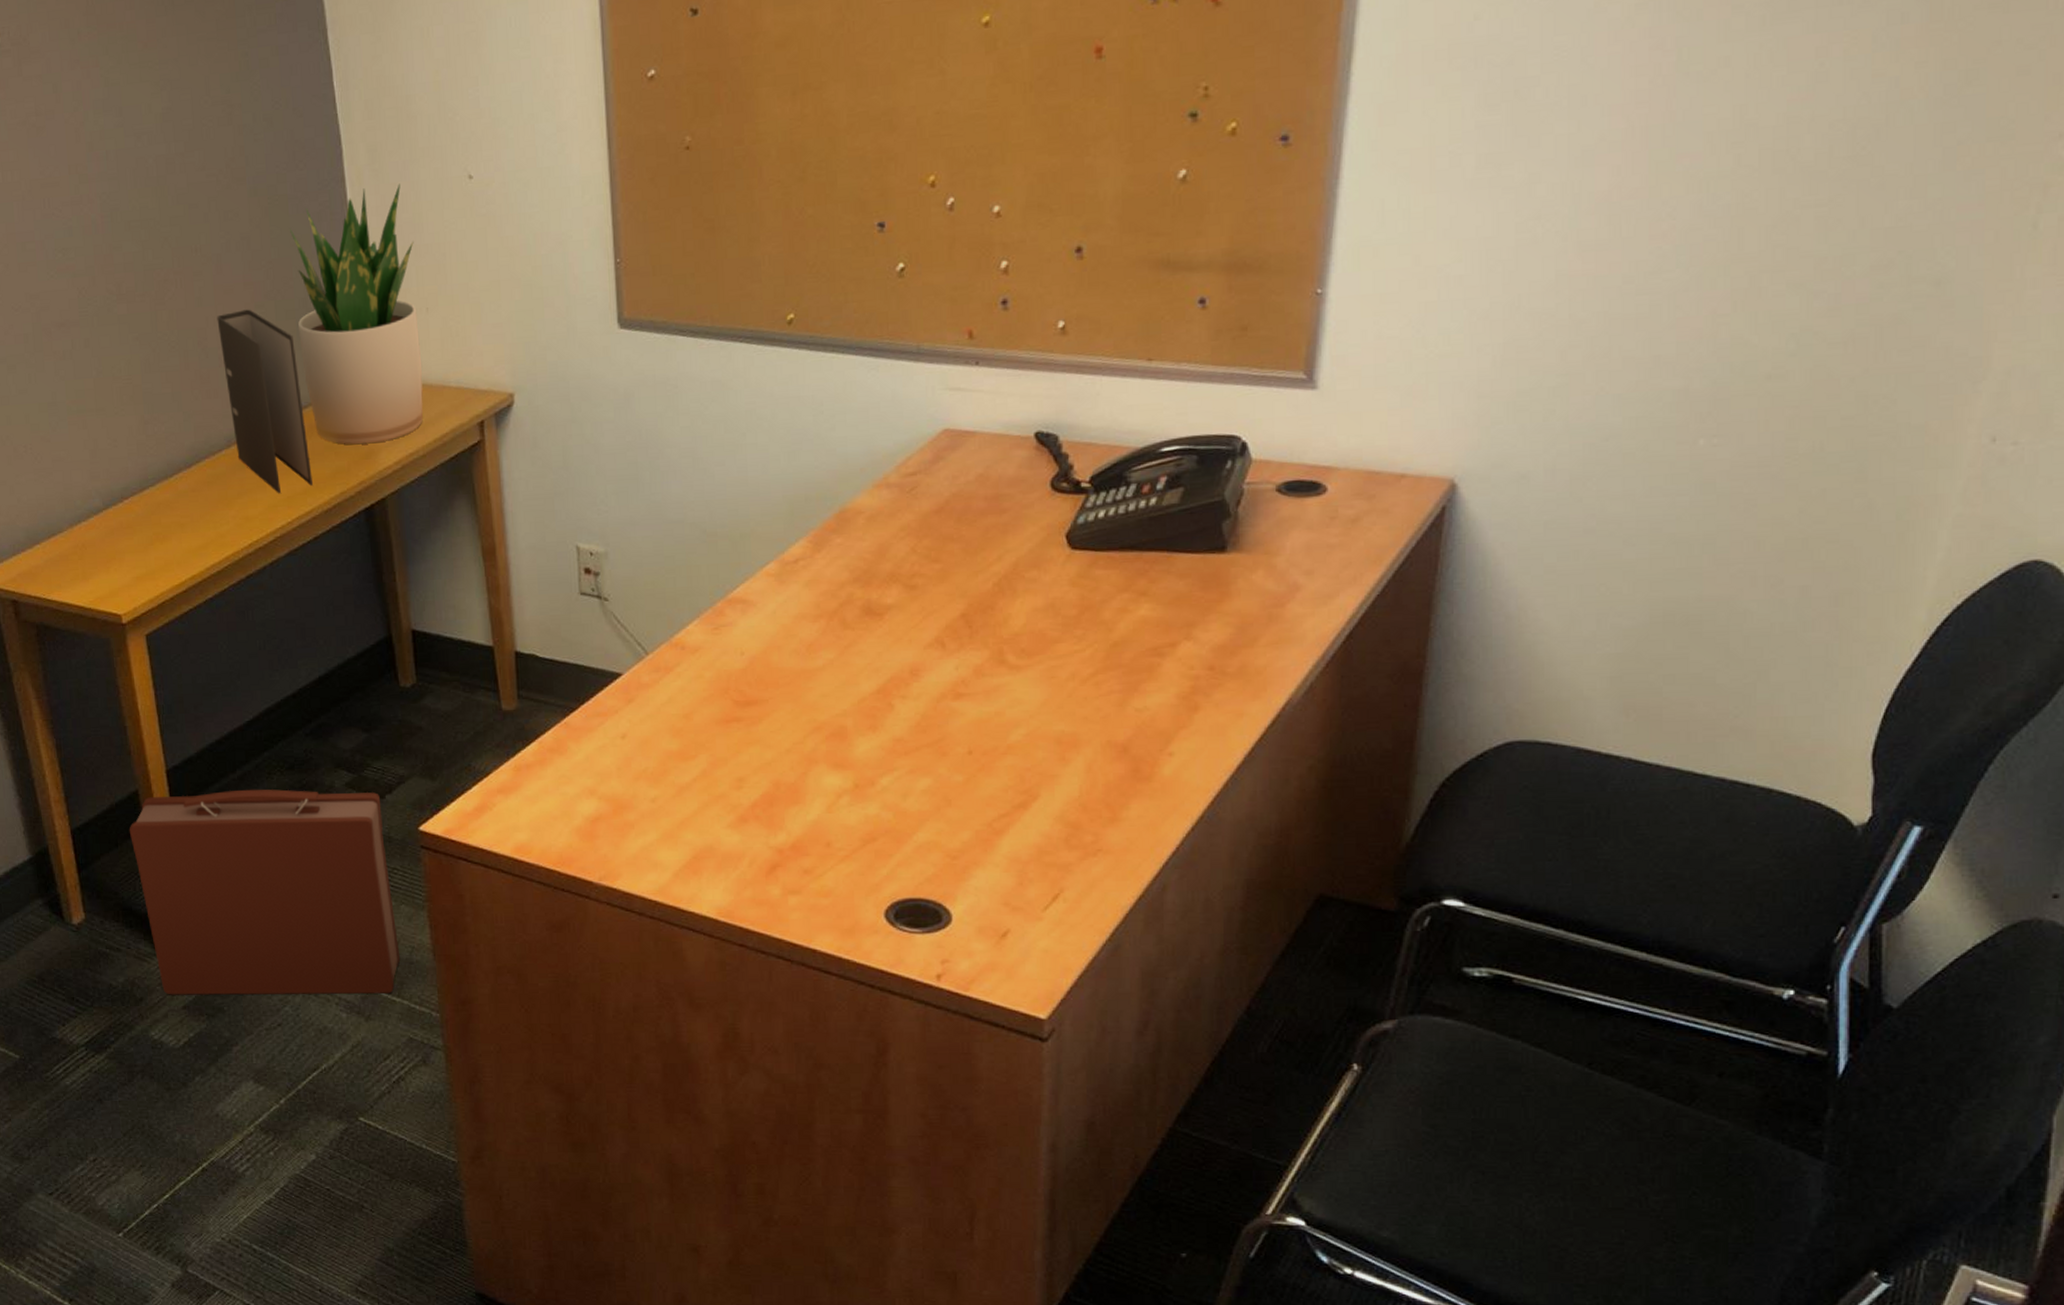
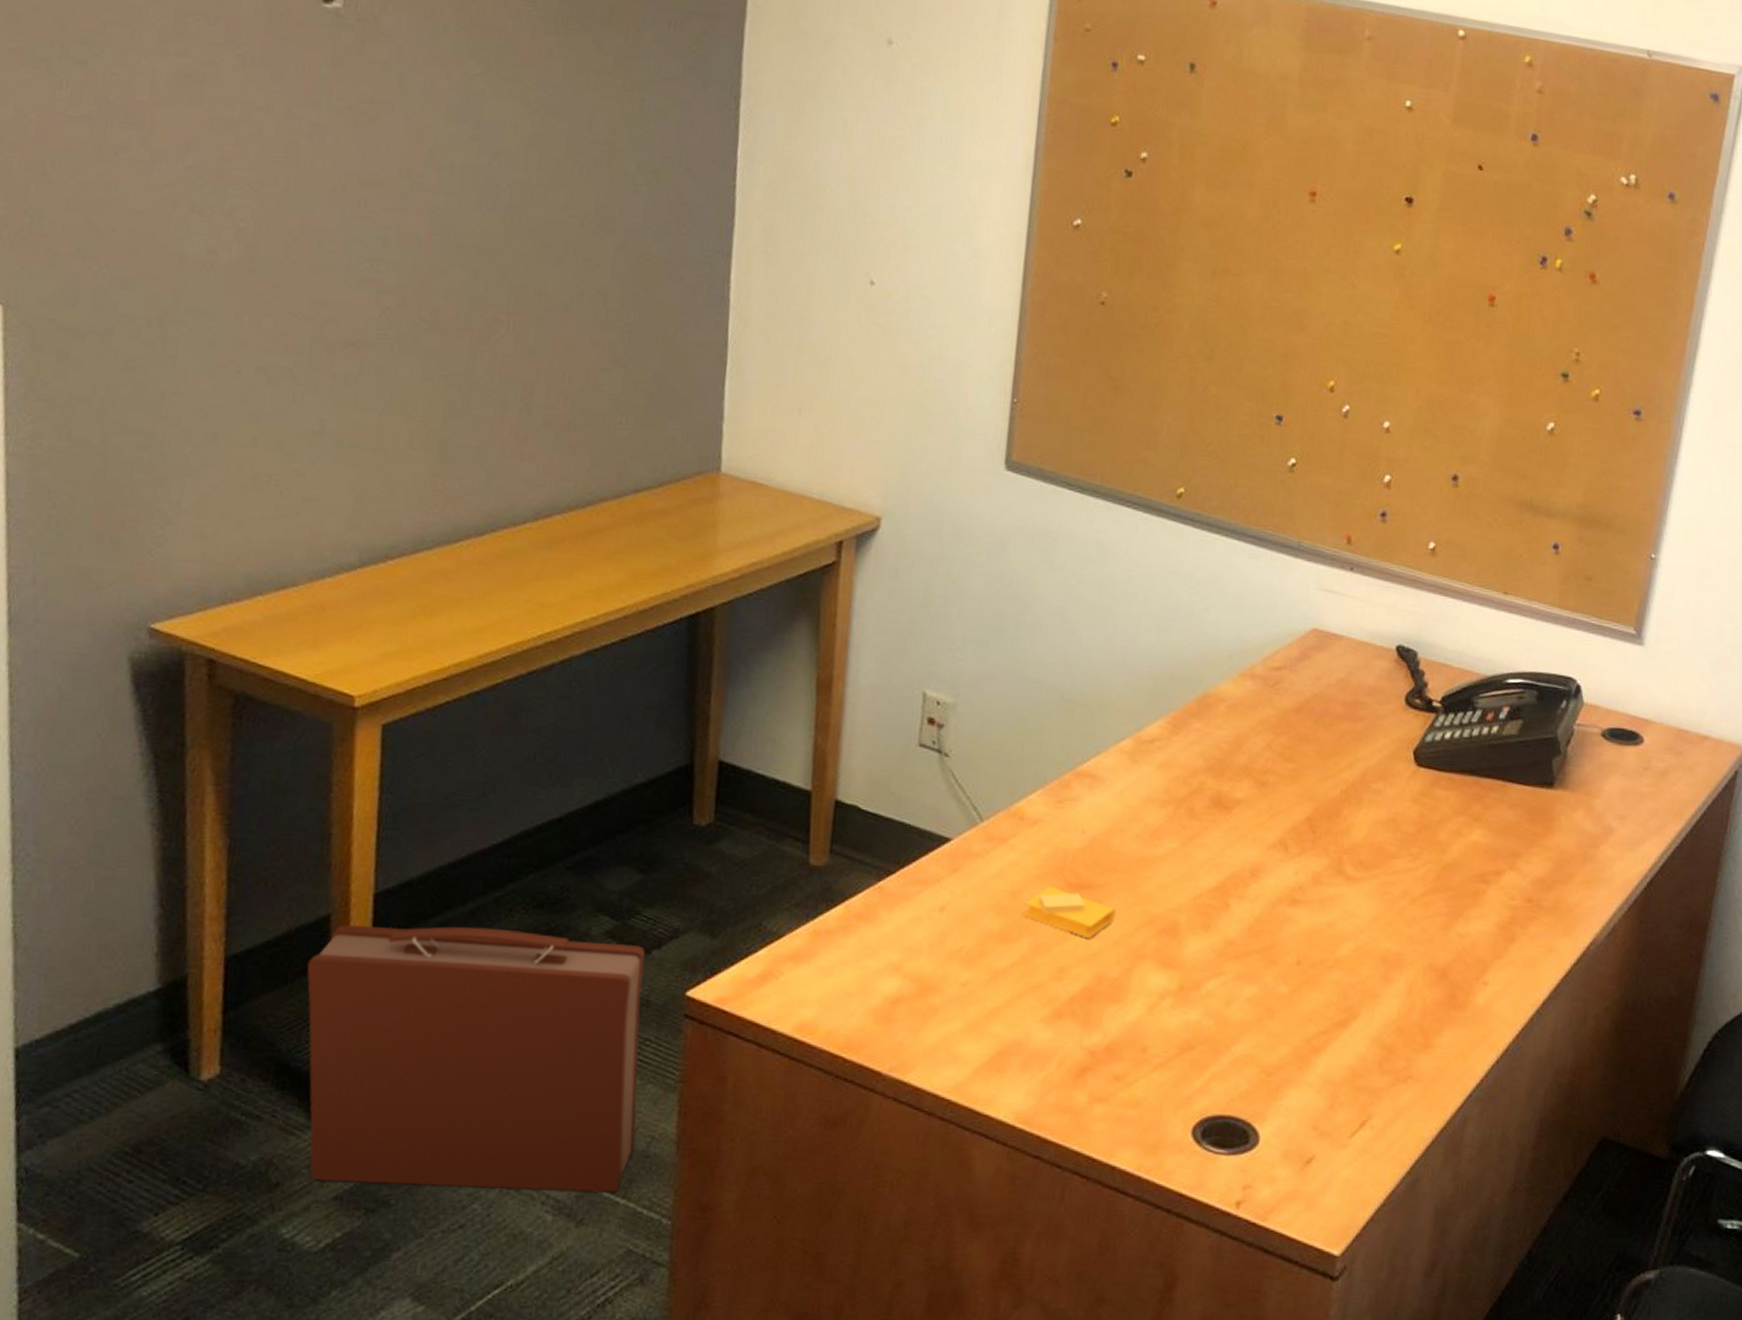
binder: present [217,309,313,494] -> none [544,370,639,584]
planter: present [289,183,423,445] -> none [644,269,798,545]
sticky notes: none [696,705,785,750] -> present [1022,885,1117,939]

